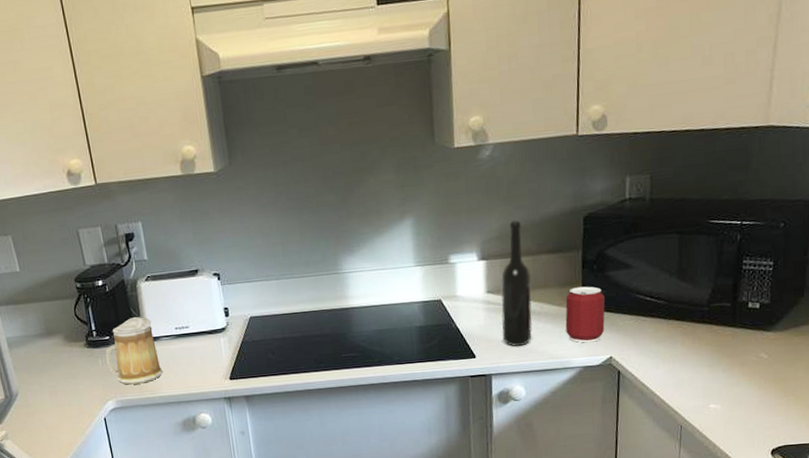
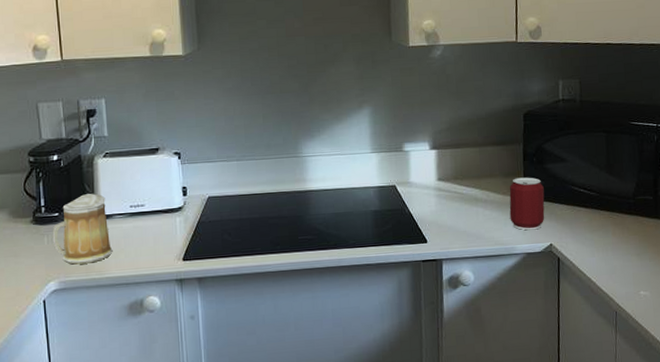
bottle: present [501,220,533,346] -> none [451,114,480,232]

